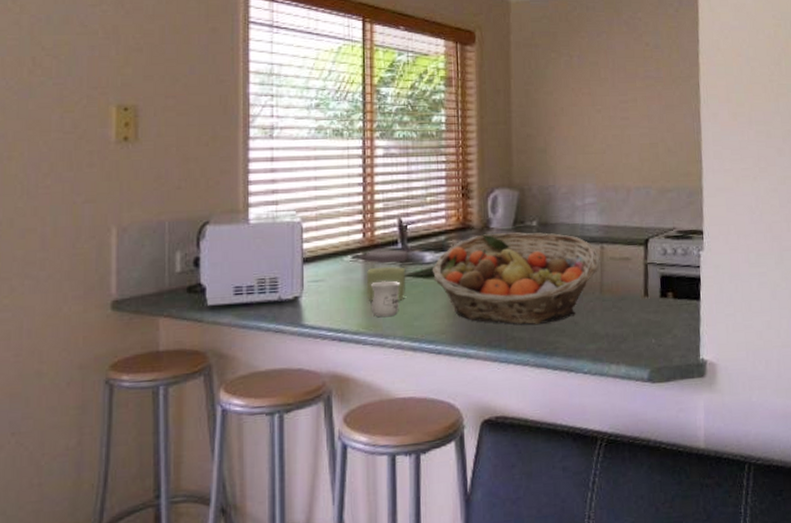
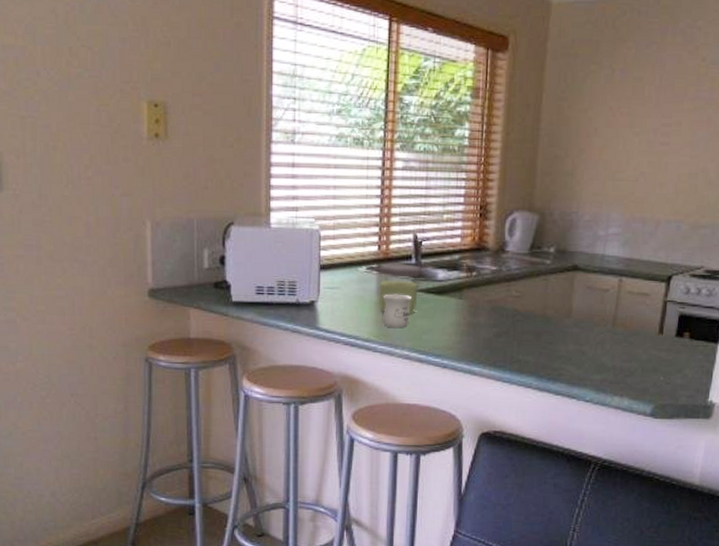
fruit basket: present [432,232,600,325] -> none [443,257,617,350]

